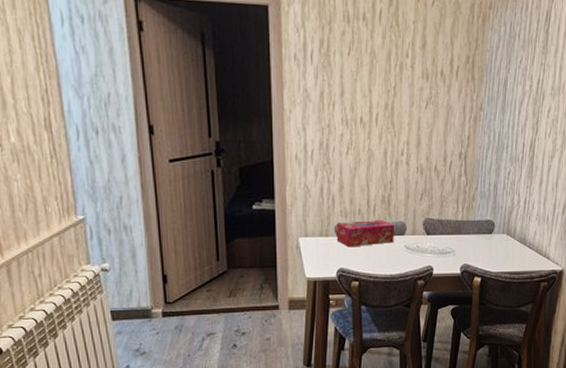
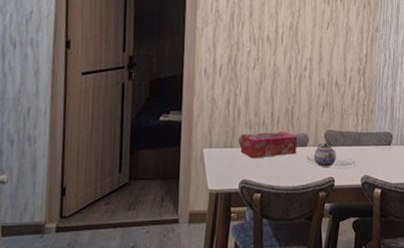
teapot: none [411,232,435,256] -> present [313,143,336,167]

